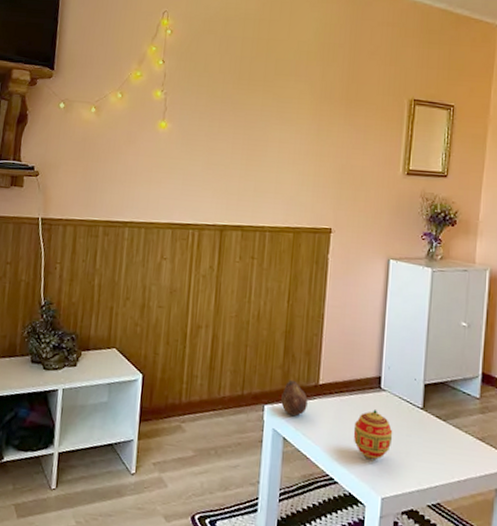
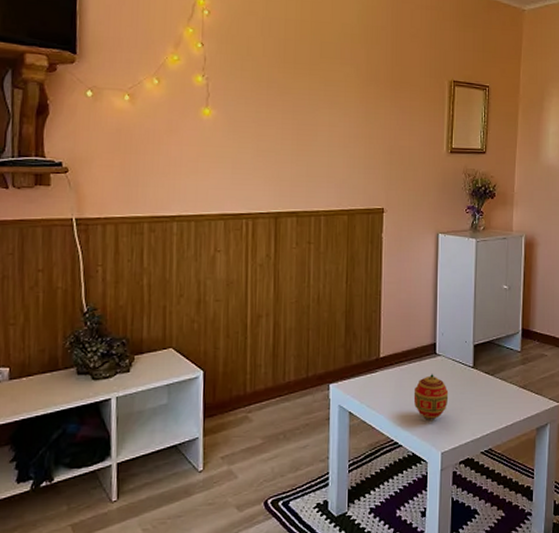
fruit: present [281,379,308,416] -> none [345,356,370,390]

